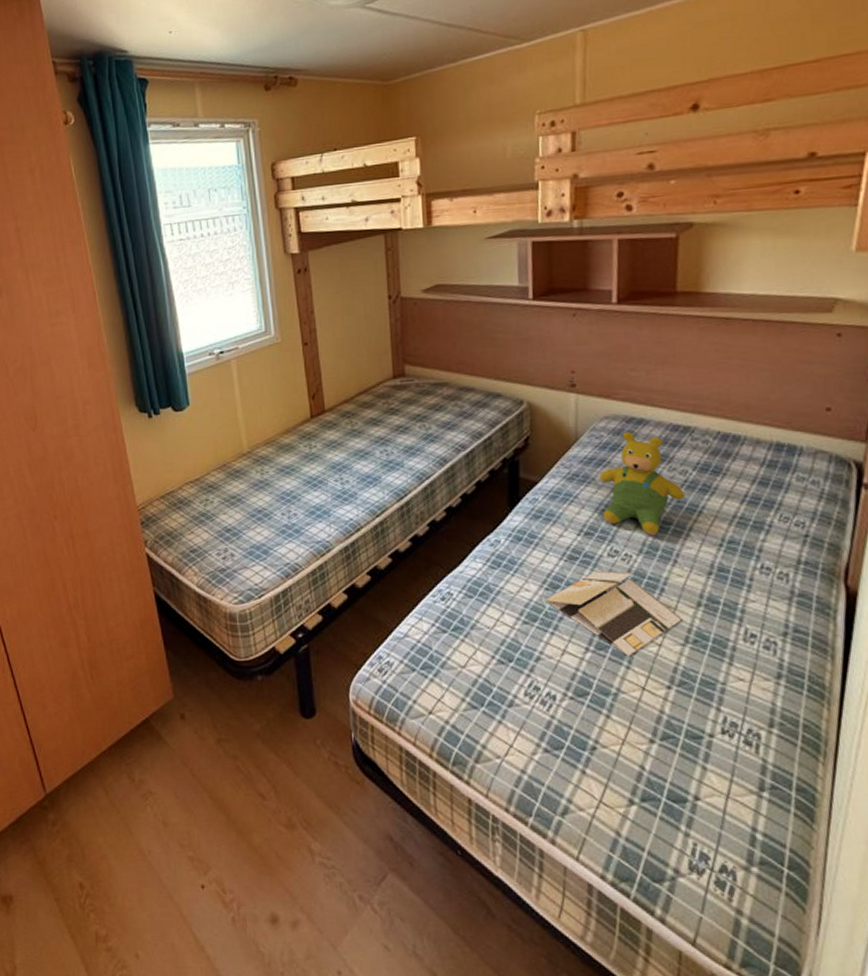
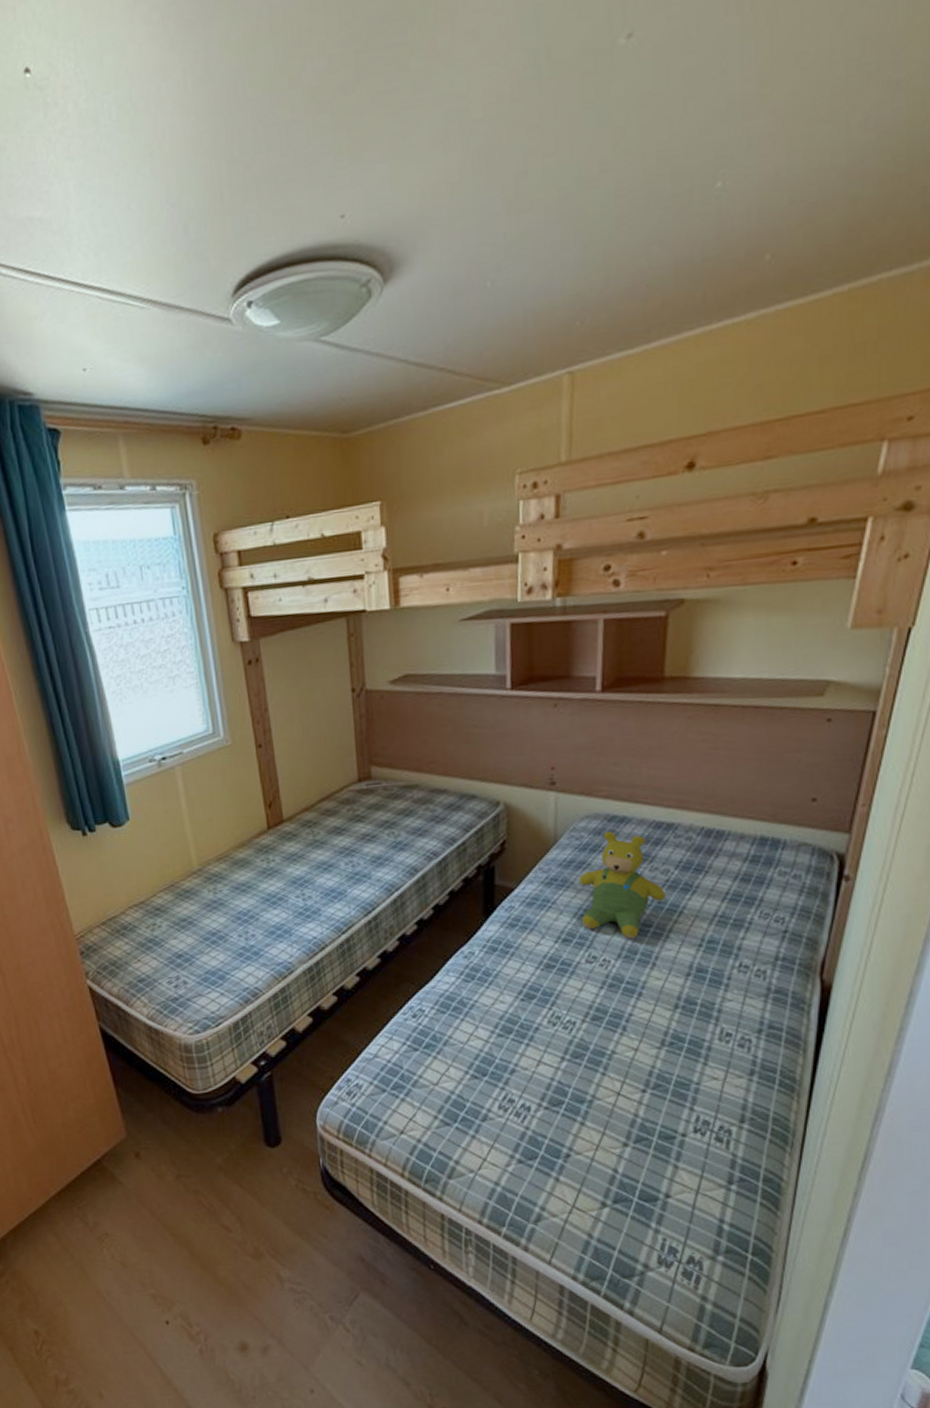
brochure: present [544,570,682,656] -> none [520,977,659,1062]

